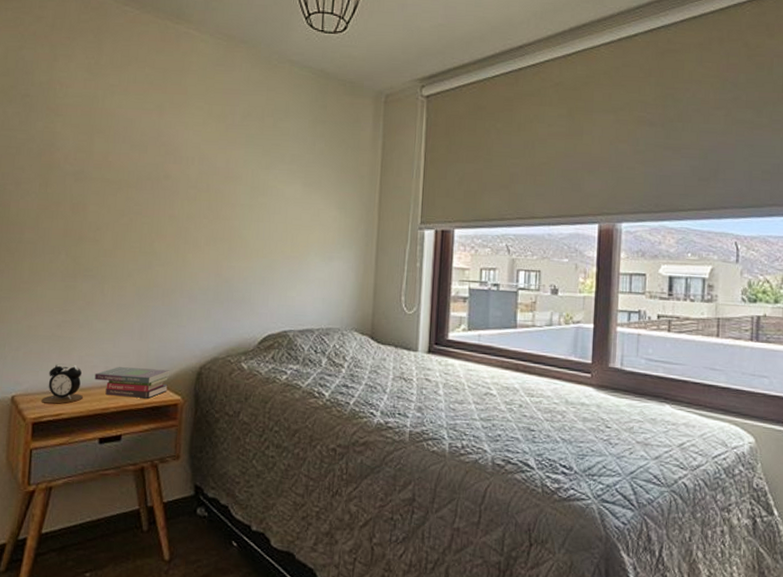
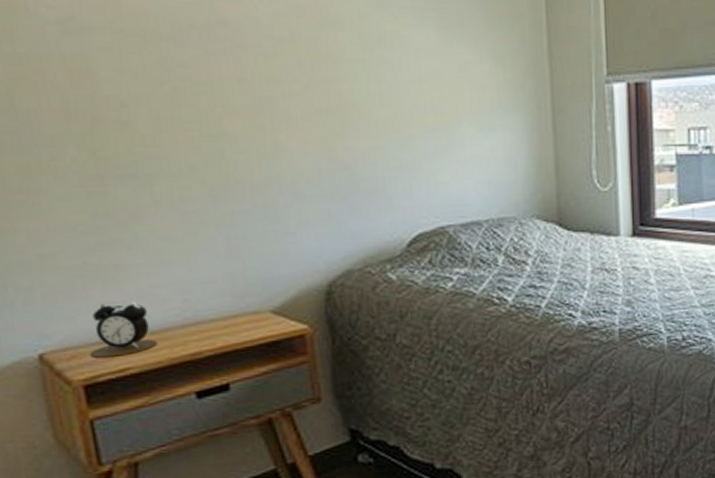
books: present [94,367,170,399] -> none [168,293,286,336]

